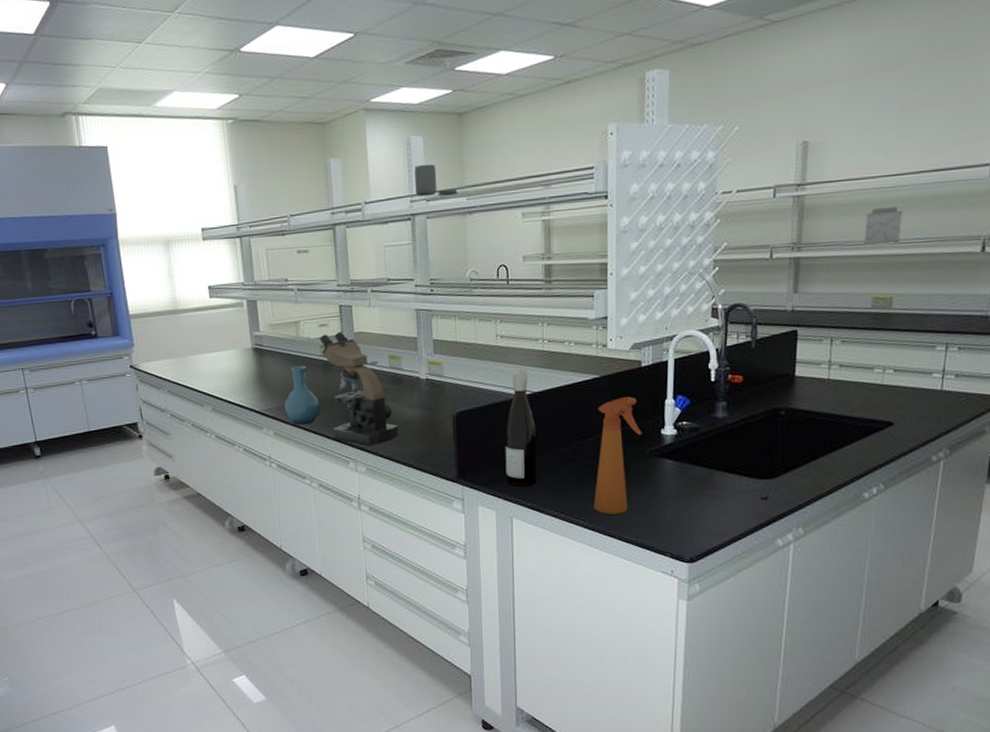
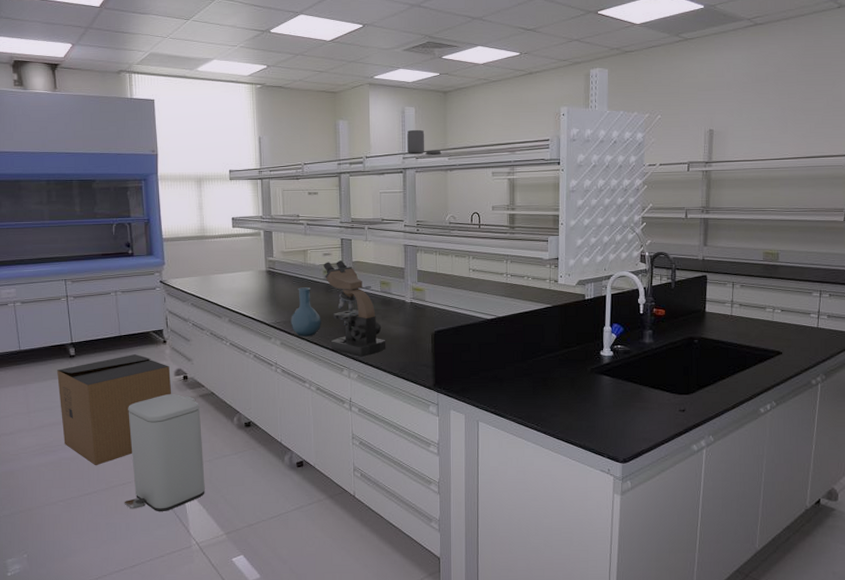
box: none [22,452,153,579] -> present [57,354,172,465]
pedal bin: none [104,495,198,628] -> present [124,393,205,511]
bottle: present [505,369,538,488] -> none [474,298,500,396]
spray bottle: present [593,396,642,516] -> none [545,323,585,421]
container: present [864,207,903,245] -> none [756,183,785,211]

